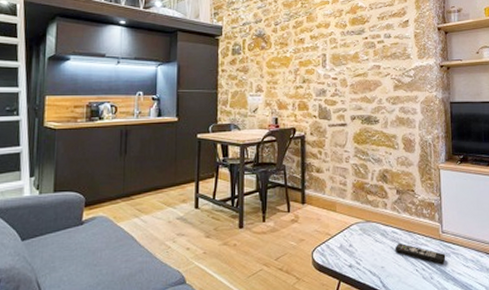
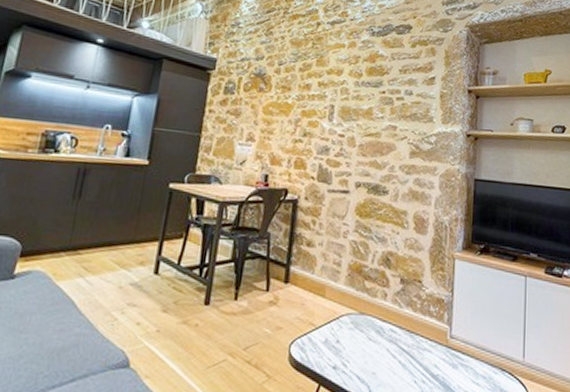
remote control: present [394,243,446,264] -> none [391,345,452,377]

